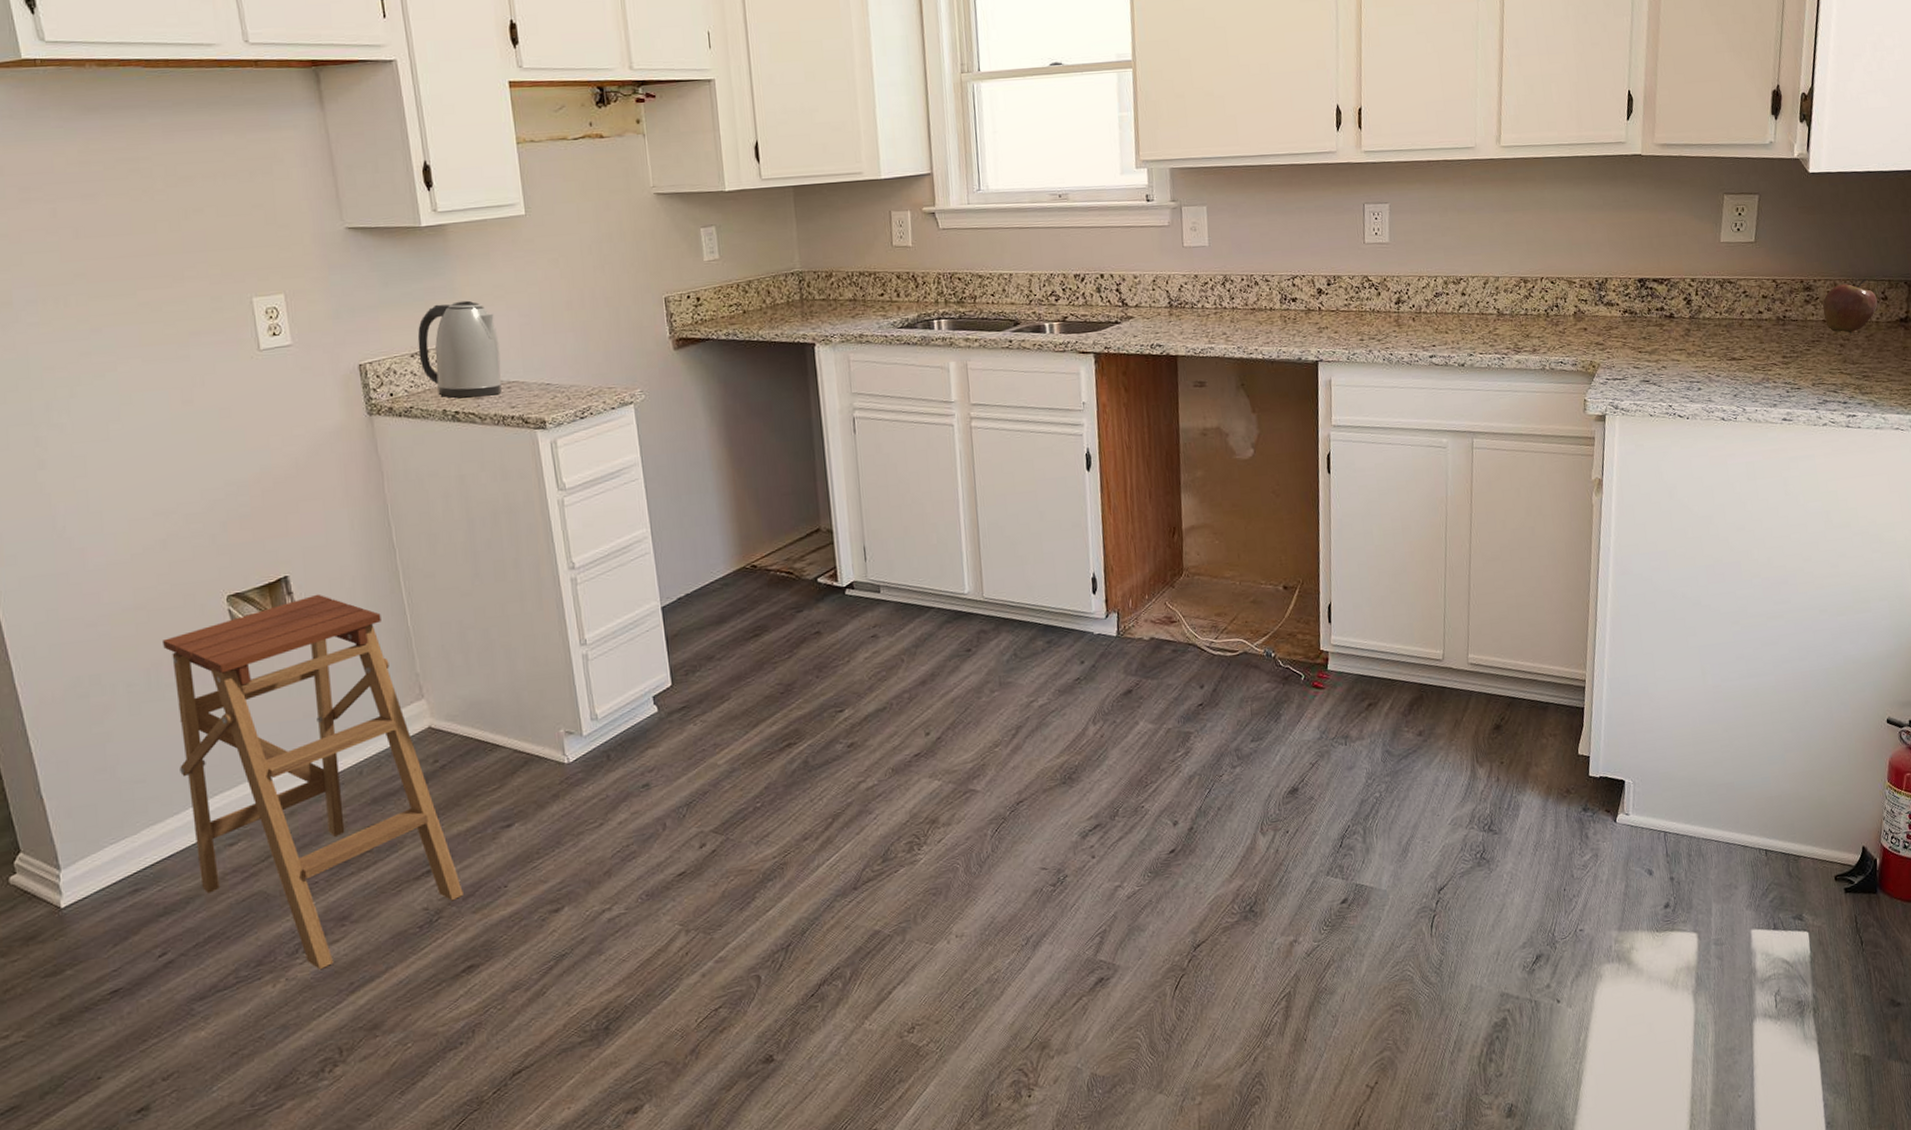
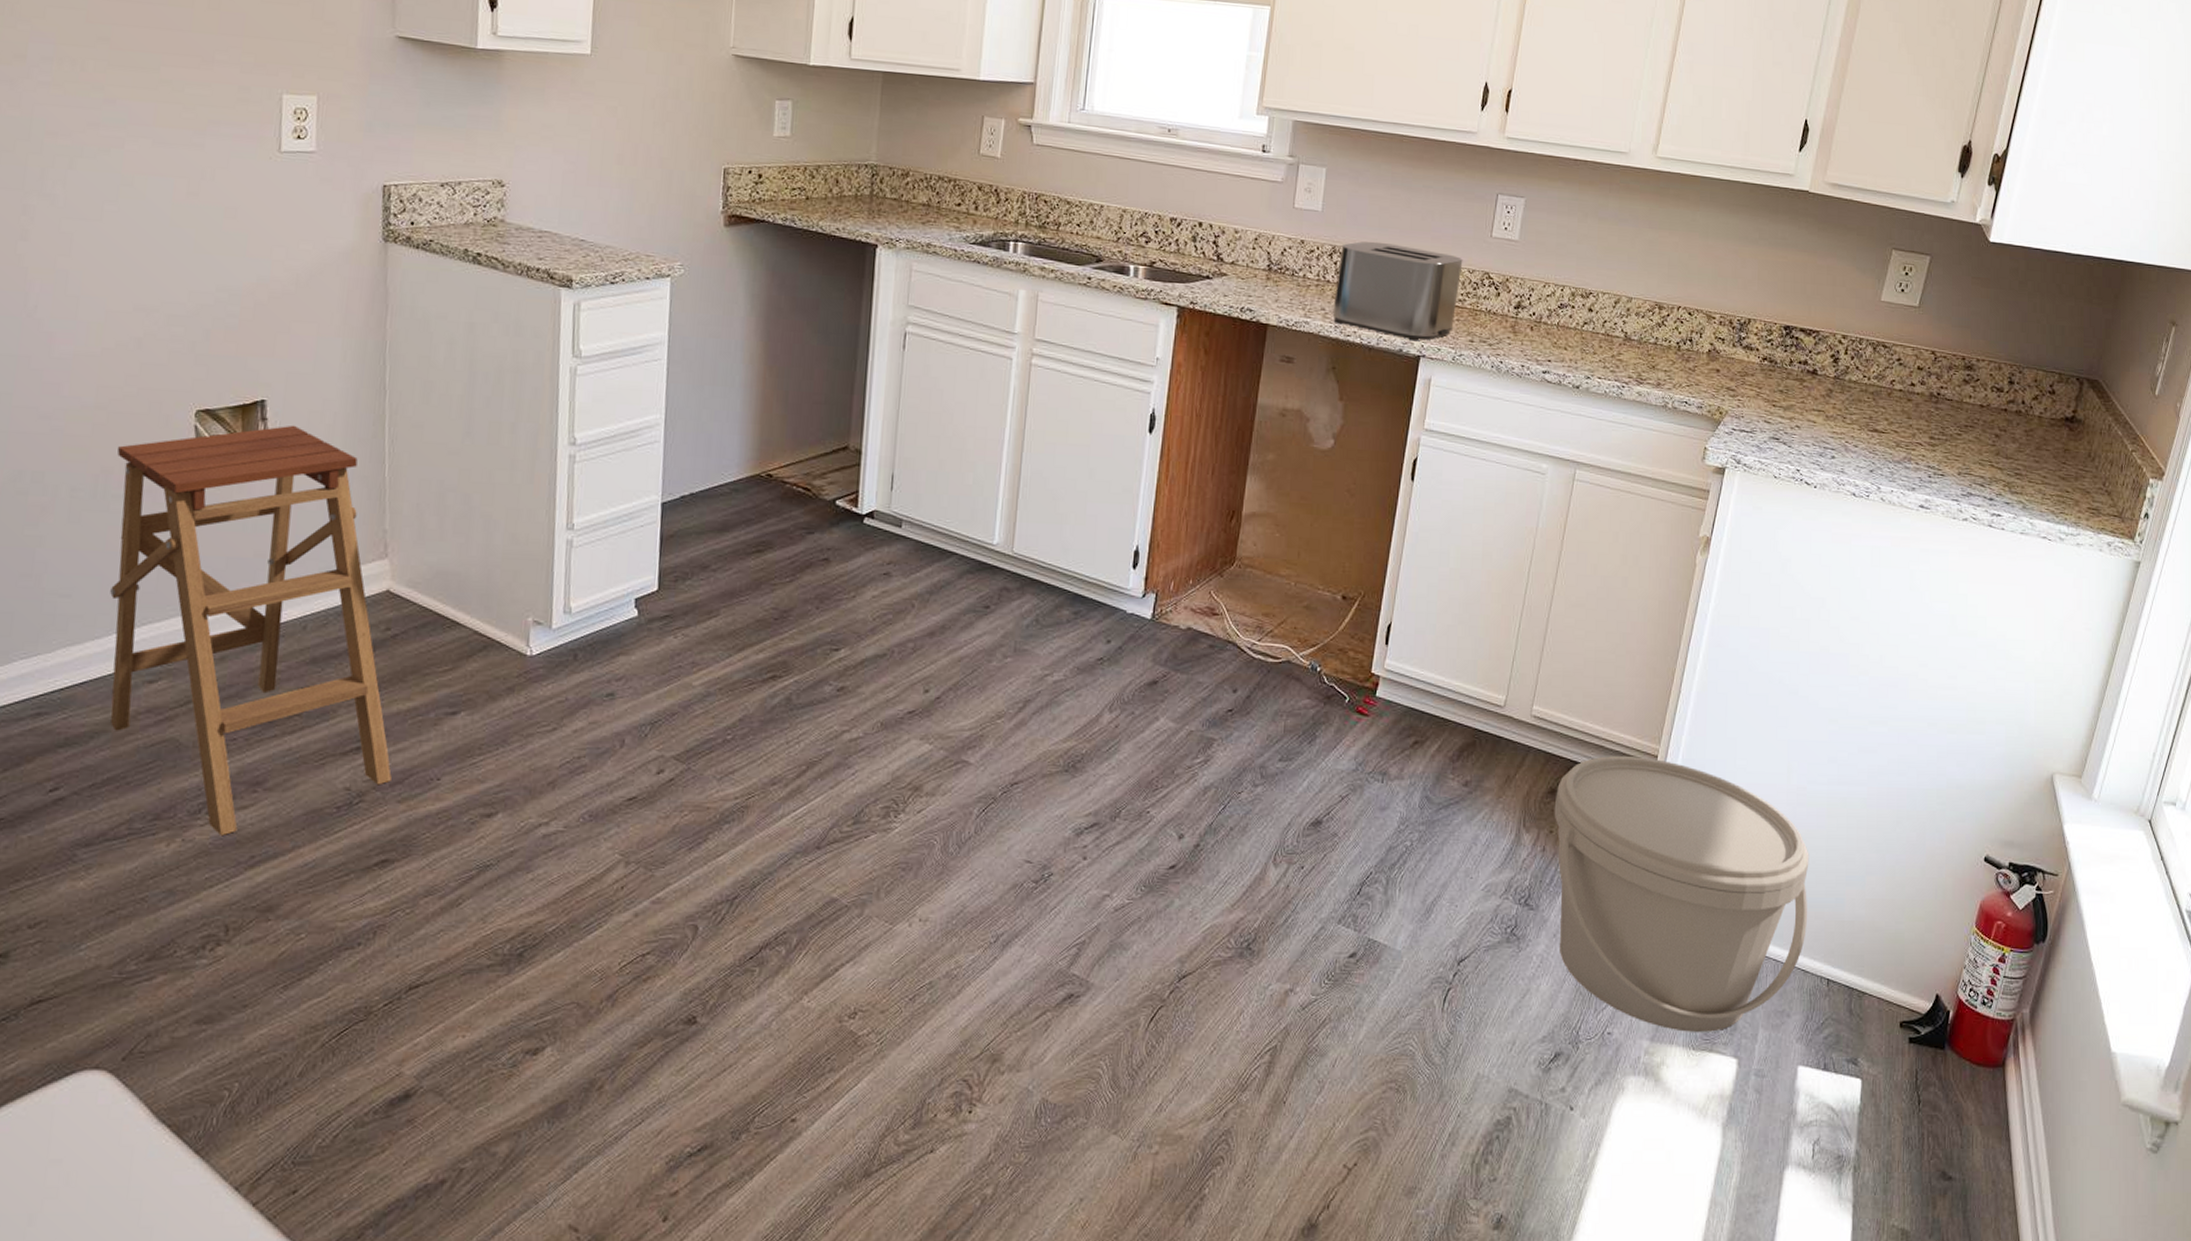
kettle: present [417,300,503,398] -> none [449,134,538,243]
toaster: none [1231,264,1344,349] -> present [1332,241,1463,341]
bucket: none [1501,682,1741,918] -> present [1554,756,1809,1032]
fruit: present [1822,278,1878,333] -> none [1982,366,2044,424]

